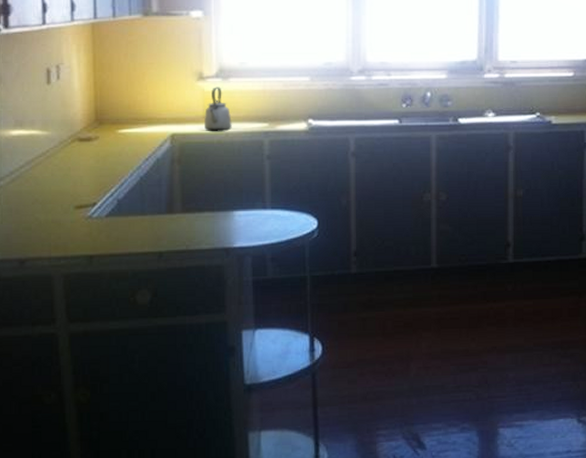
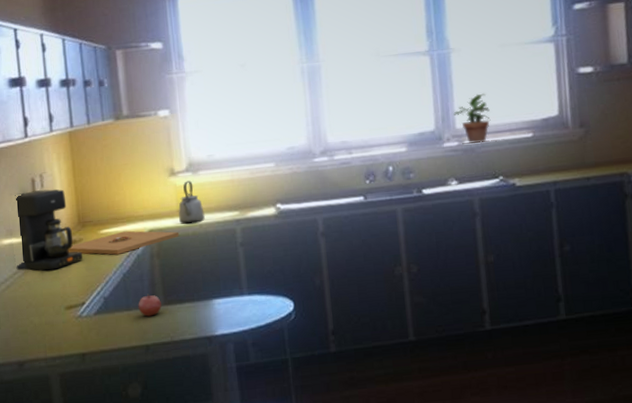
coffee maker: none [23,82,97,167] -> present [15,189,83,271]
platter: none [83,133,203,156] -> present [68,230,180,255]
fruit: none [154,199,179,223] -> present [138,294,162,317]
potted plant: none [497,28,533,78] -> present [453,93,491,144]

